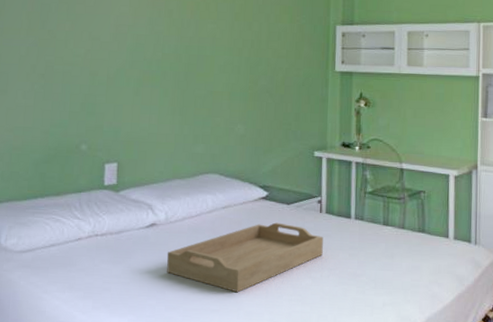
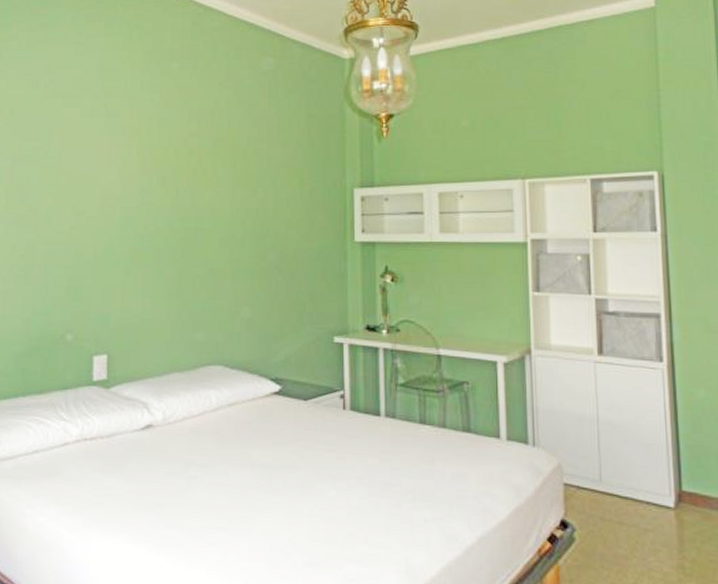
serving tray: present [167,222,323,293] -> none [166,422,348,507]

